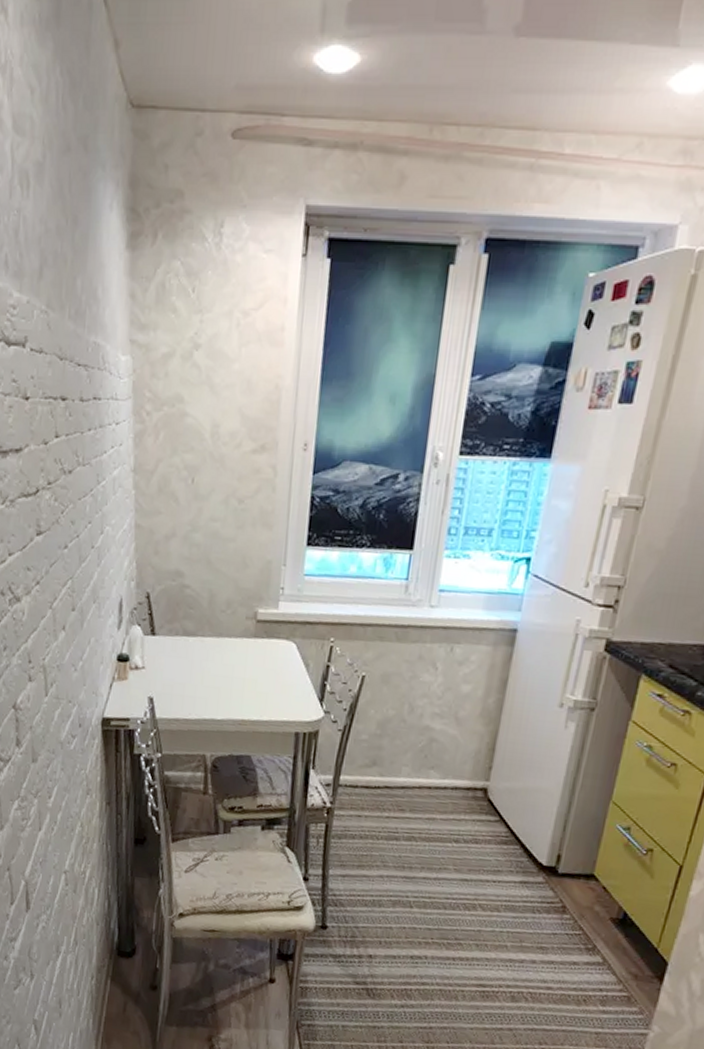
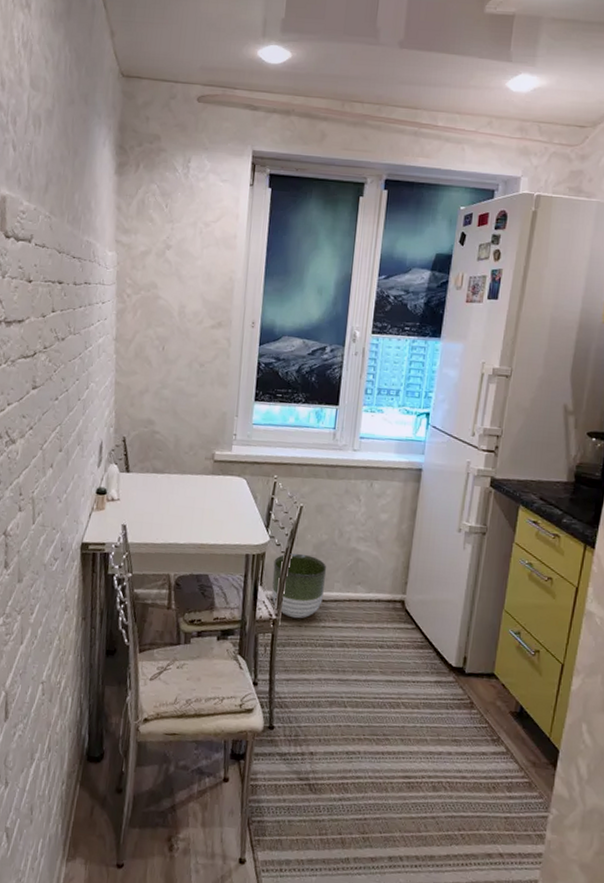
planter: none [325,732,394,808] -> present [271,553,327,619]

